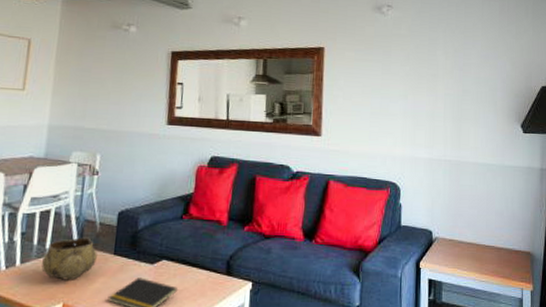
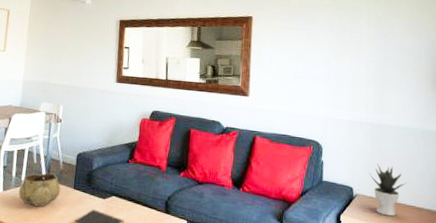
potted plant: none [448,204,486,259] -> present [369,164,407,216]

